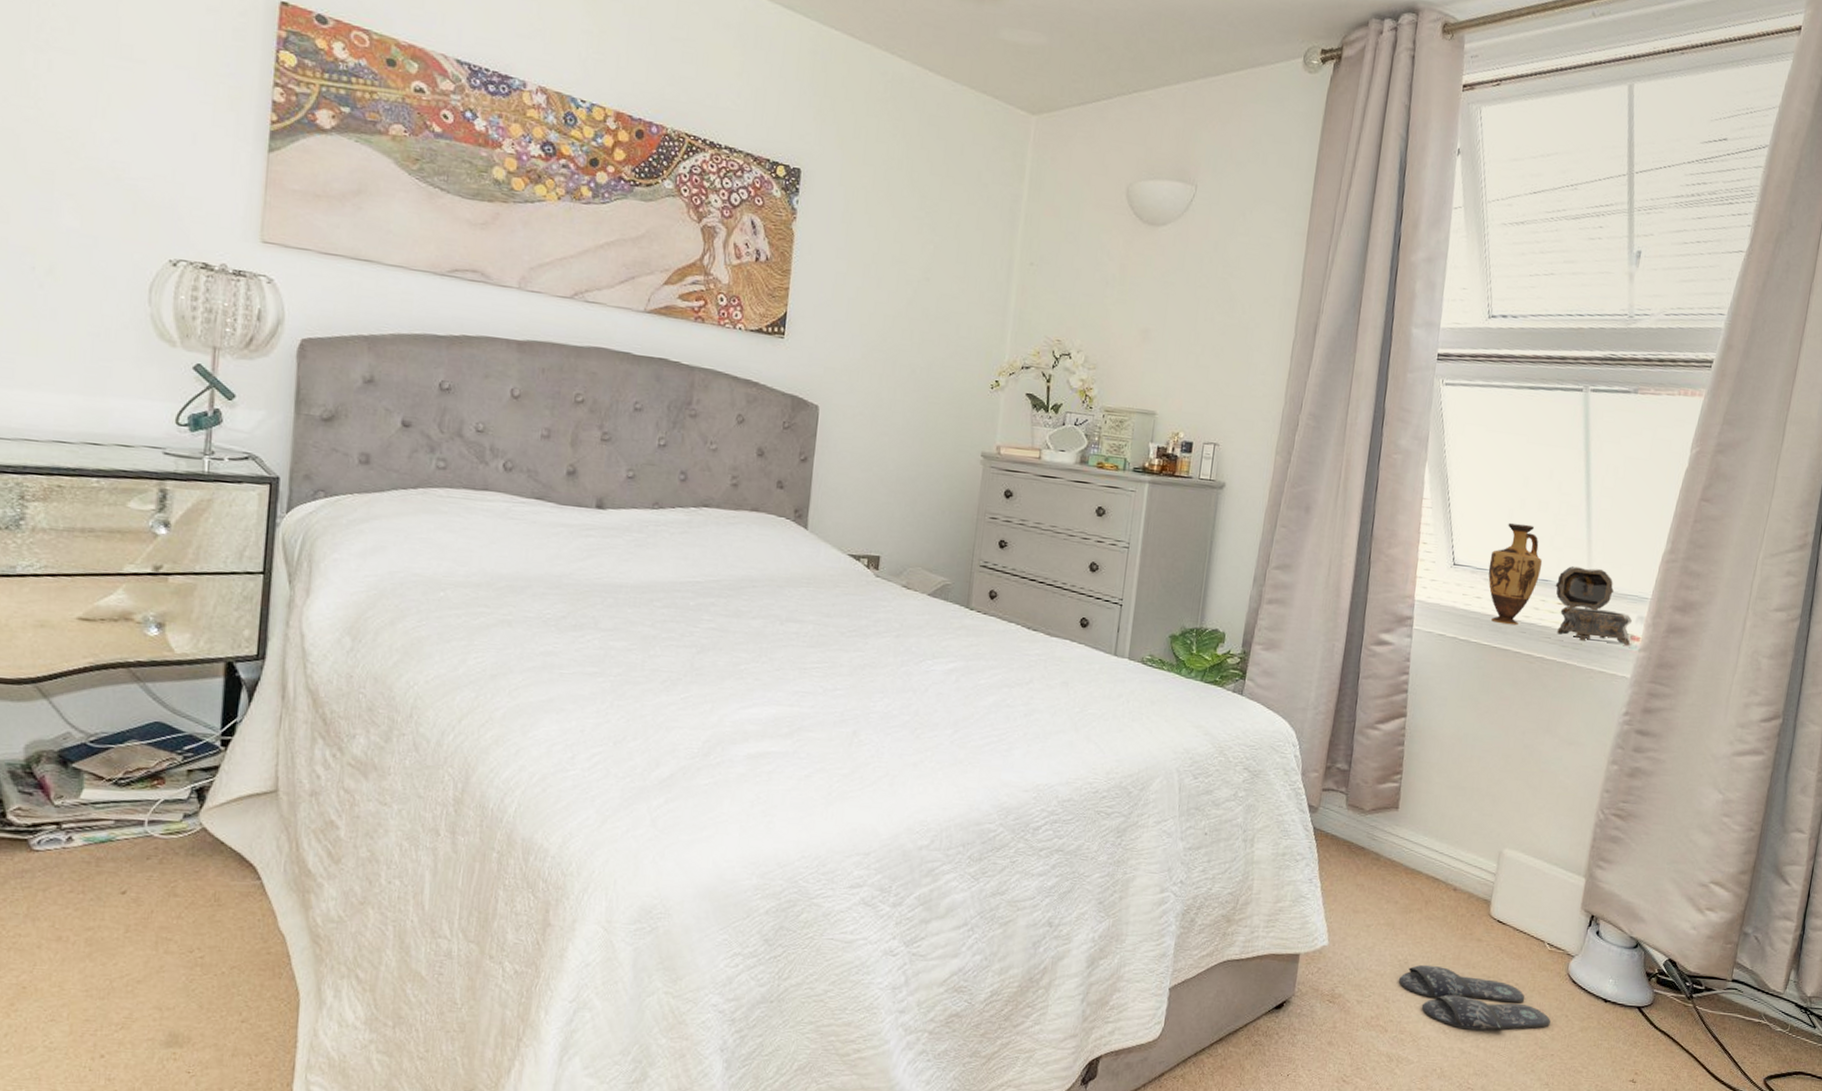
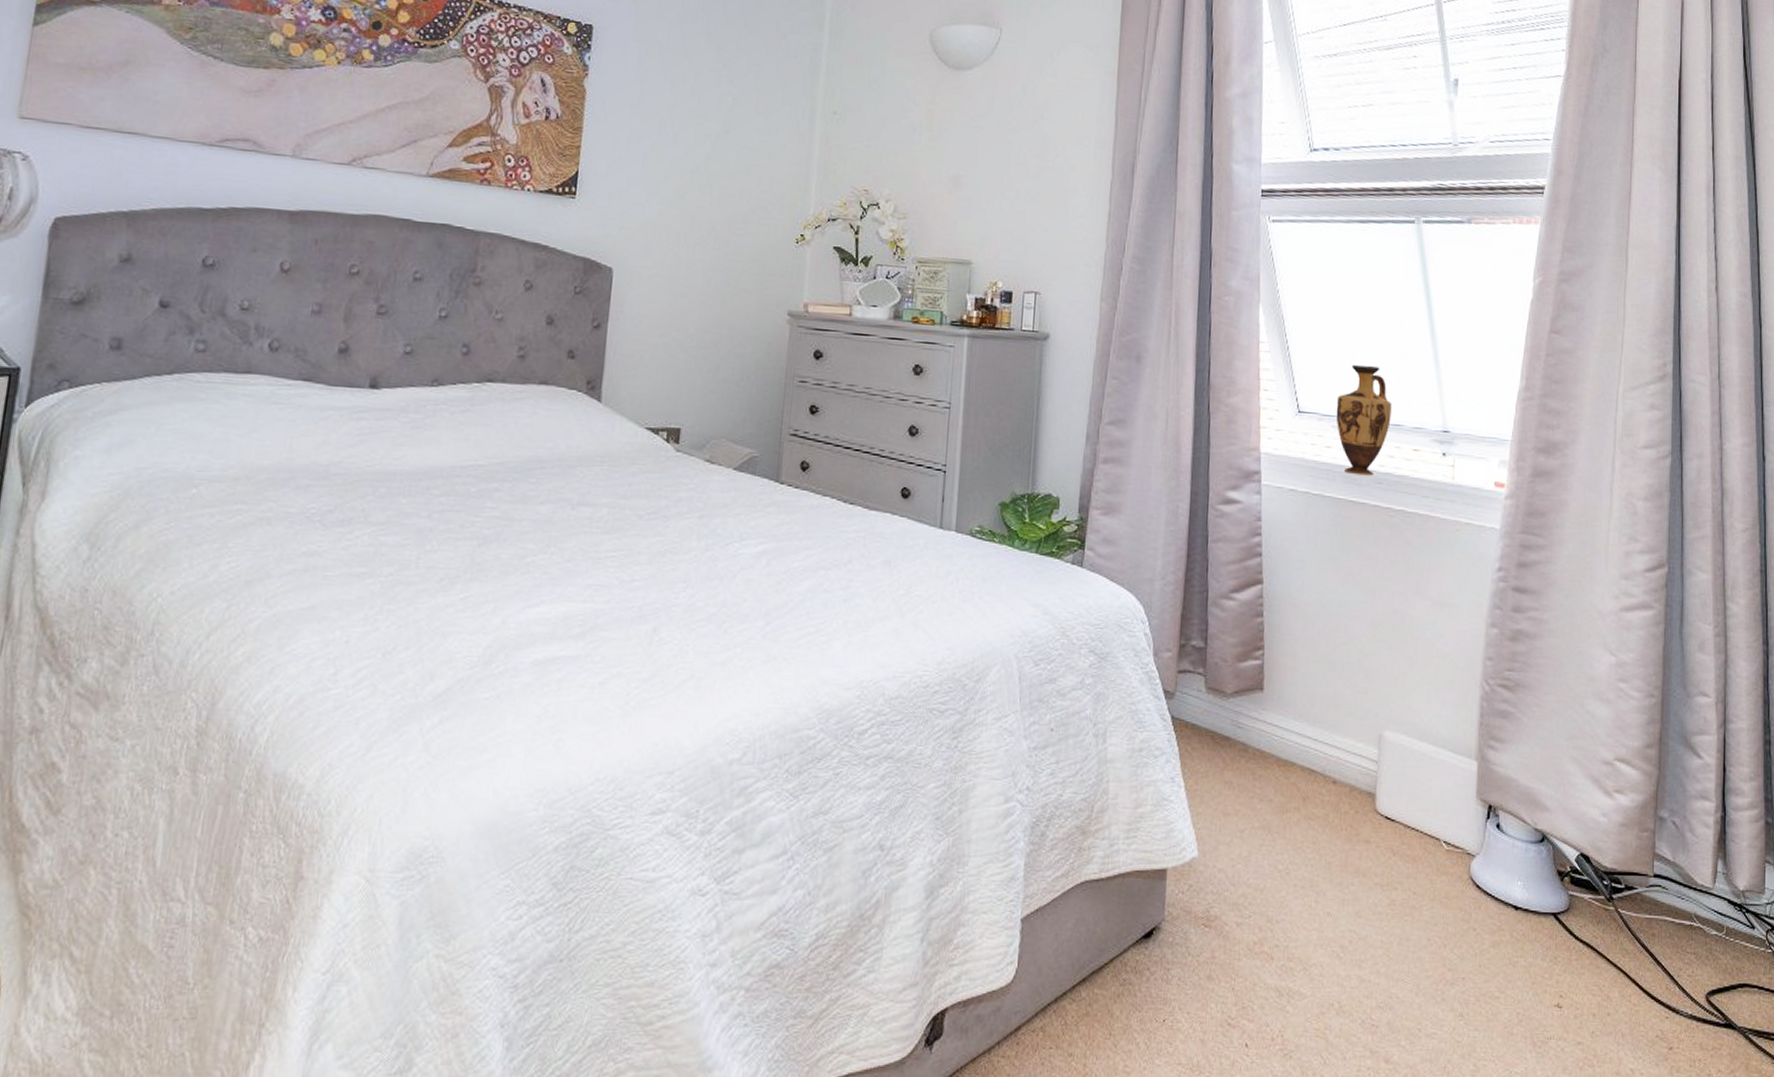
slippers: present [1398,964,1551,1031] -> none [1280,874,1457,952]
jewelry box: present [1555,565,1633,646] -> none [1408,407,1496,493]

